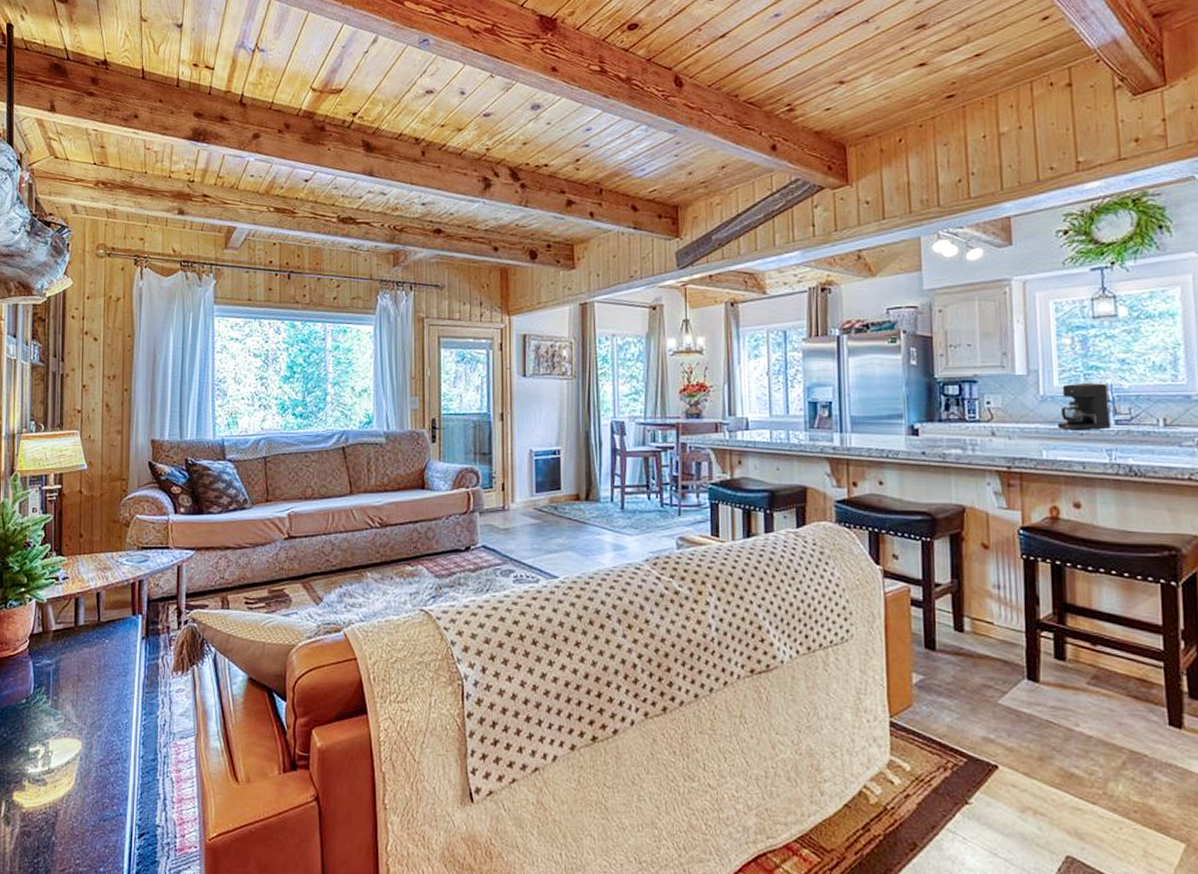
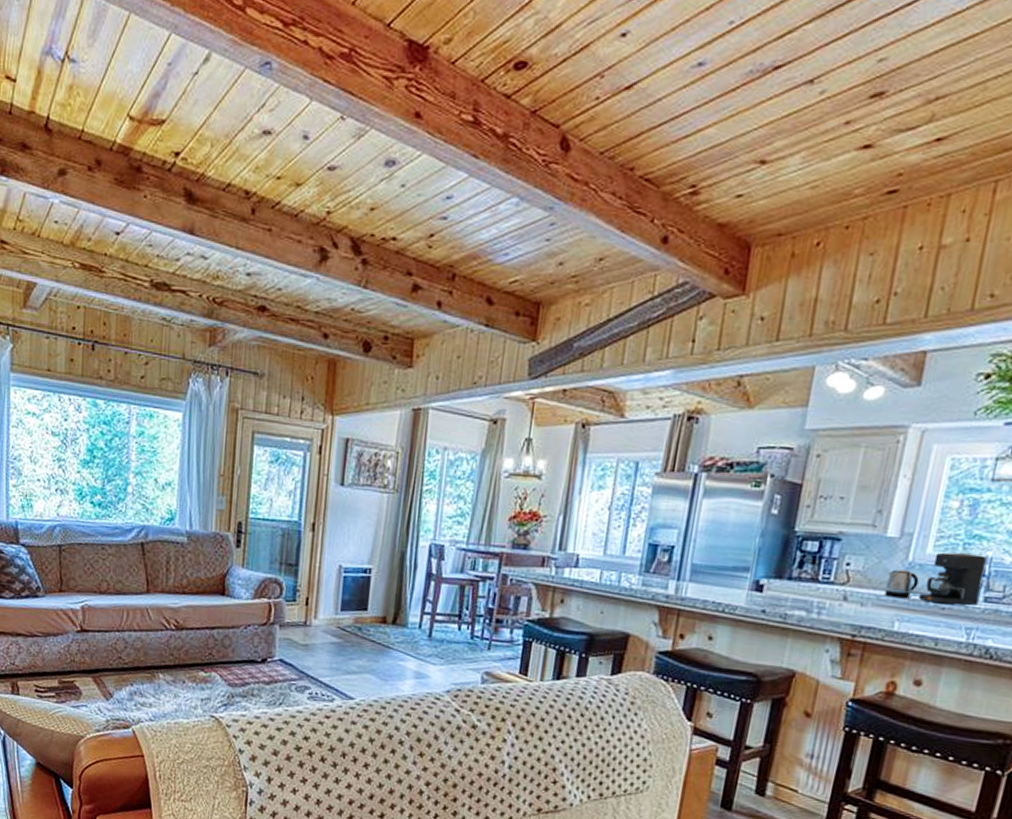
kettle: none [1026,403,1054,429] -> present [884,569,919,599]

